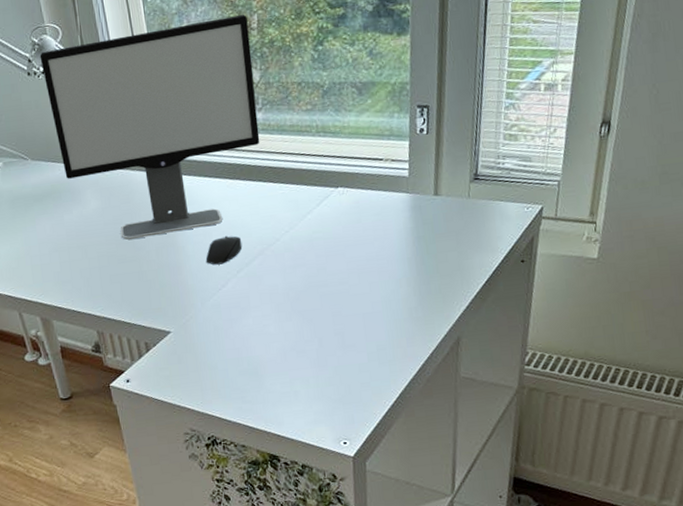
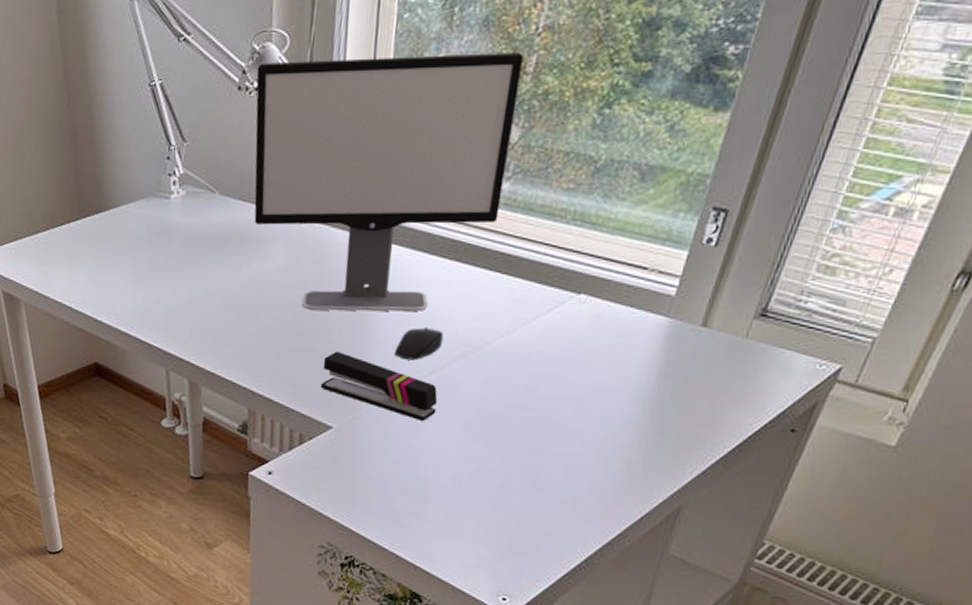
stapler: none [150,268,252,312] -> present [320,351,438,421]

